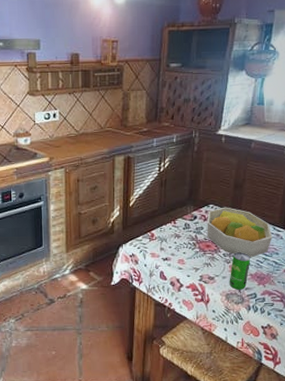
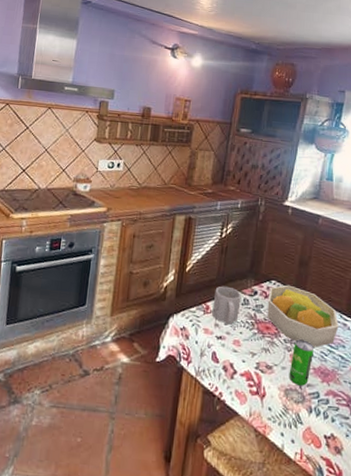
mug: none [157,215,182,248] -> present [212,286,241,326]

